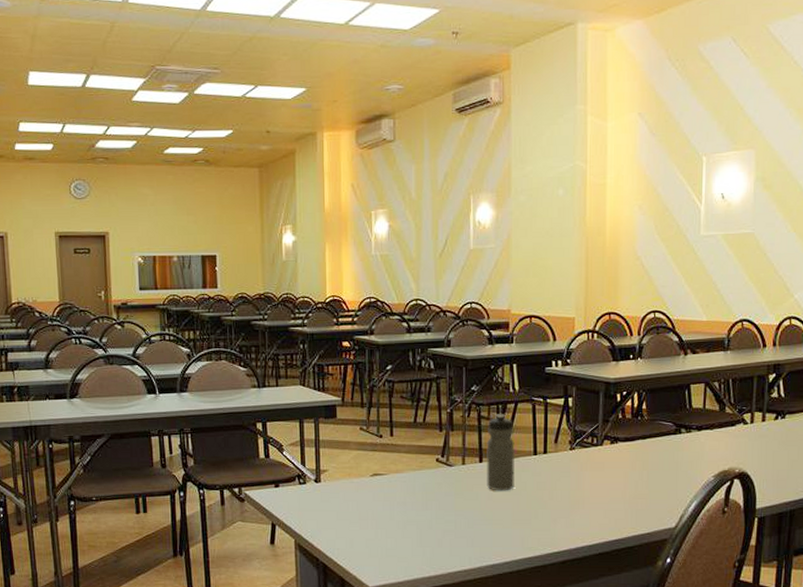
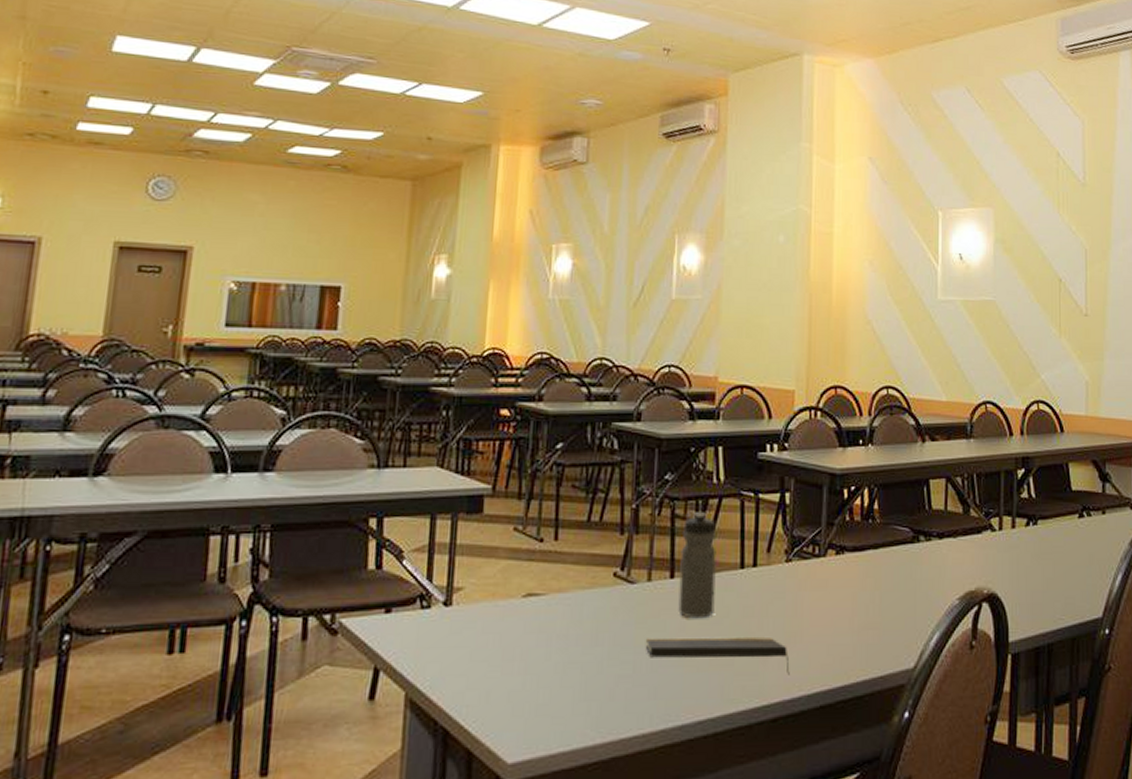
notepad: none [463,504,575,532] -> present [645,637,790,676]

